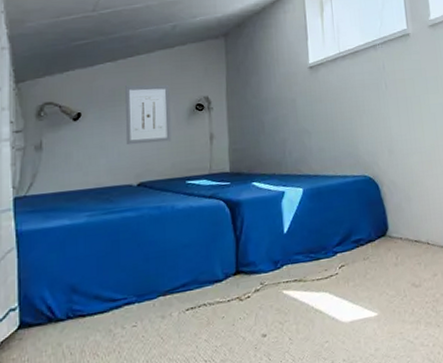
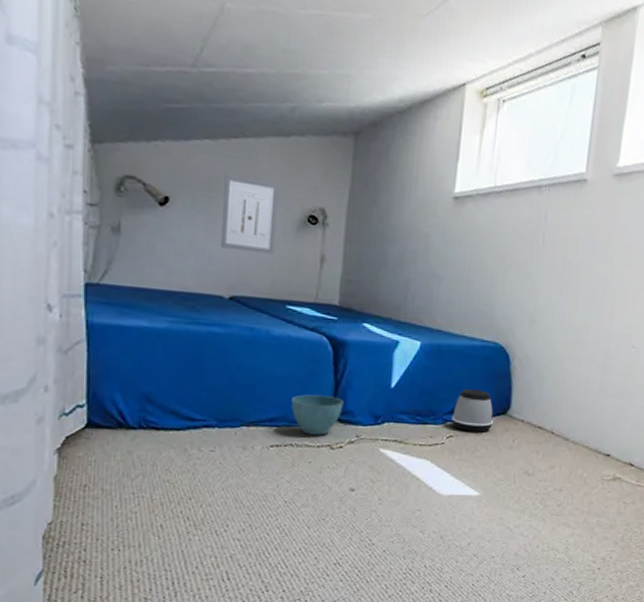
plant pot: none [199,252,246,292] -> present [291,394,344,436]
speaker: none [339,218,377,259] -> present [451,389,494,433]

